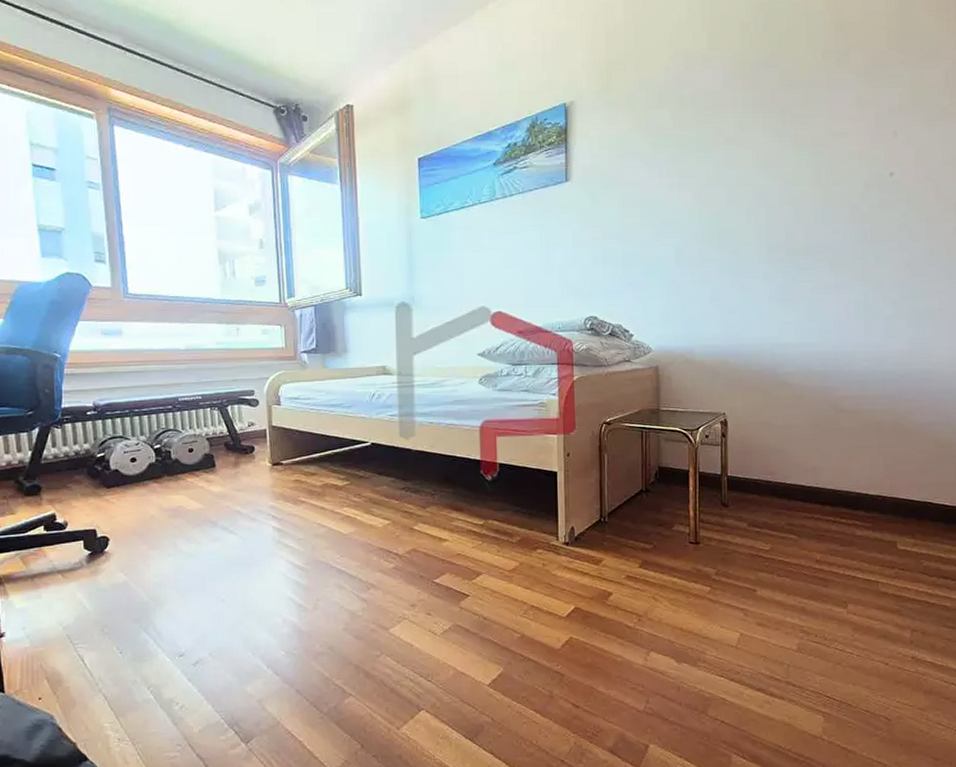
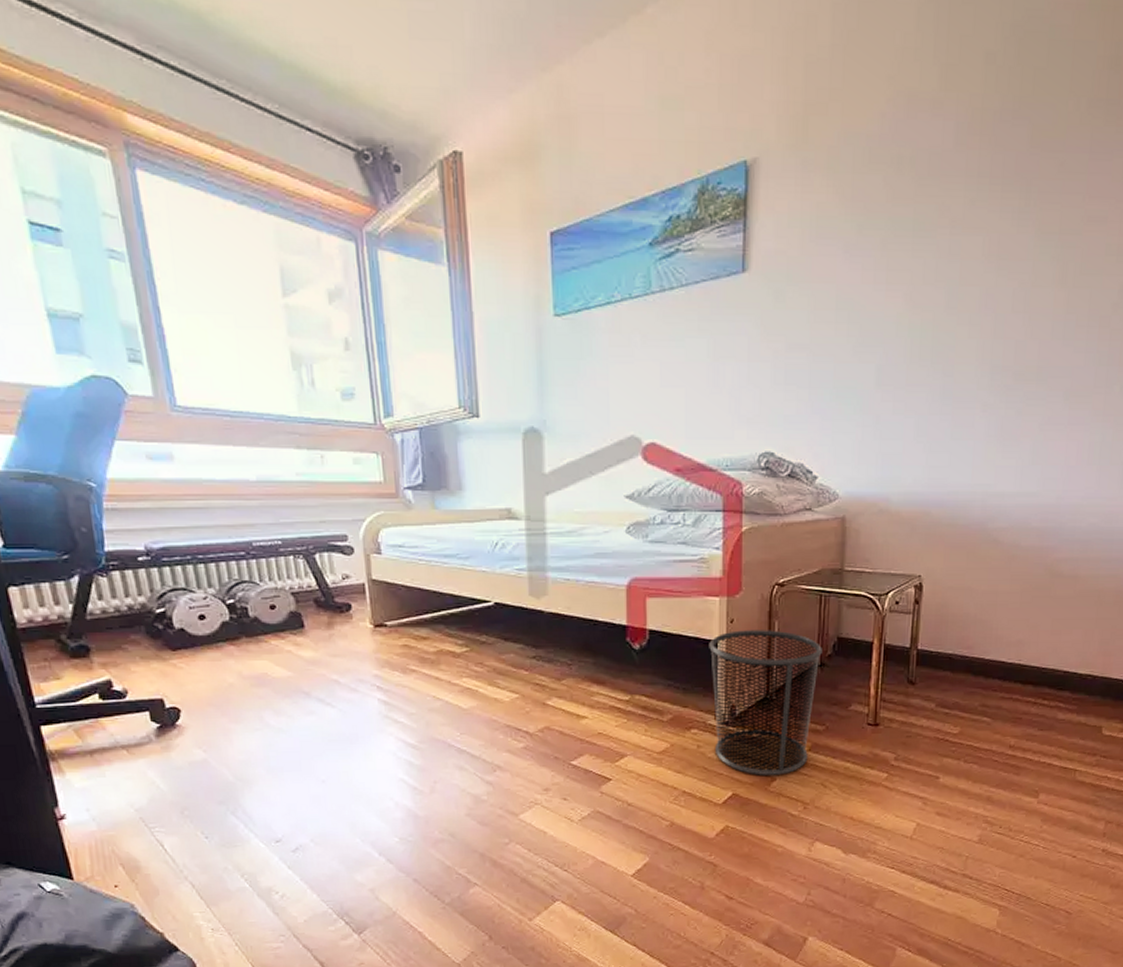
waste bin: none [550,461,646,591] -> present [709,630,822,776]

